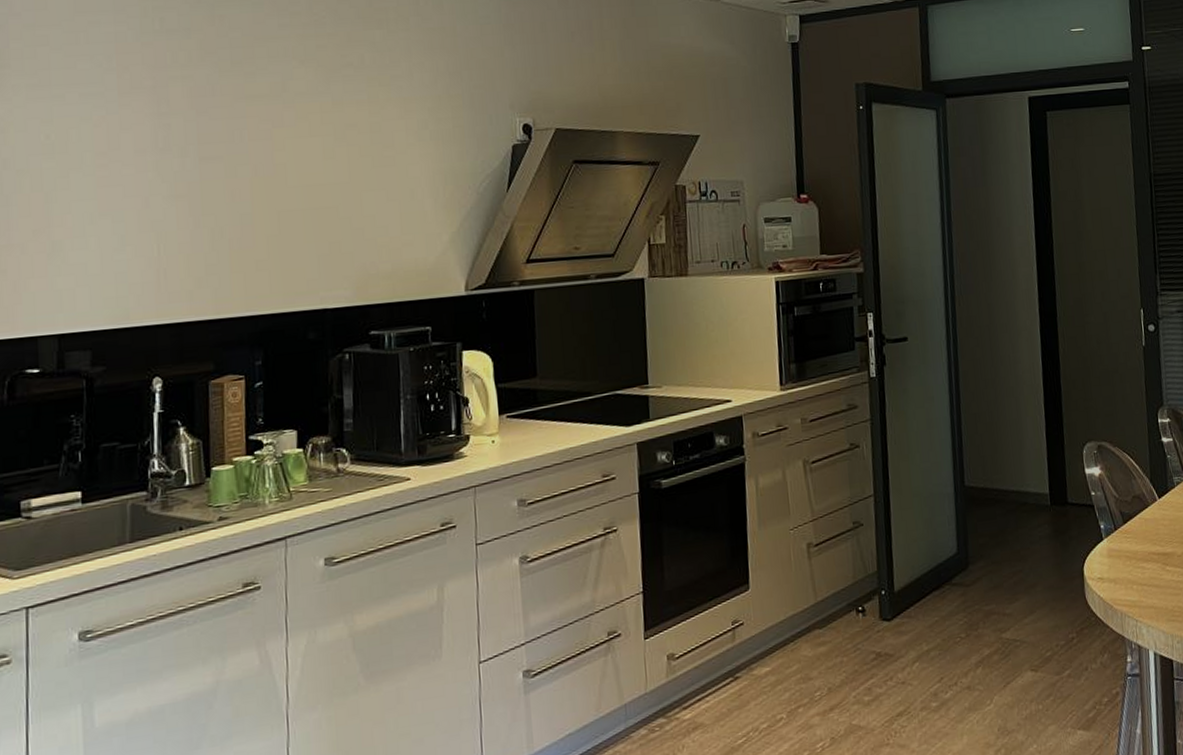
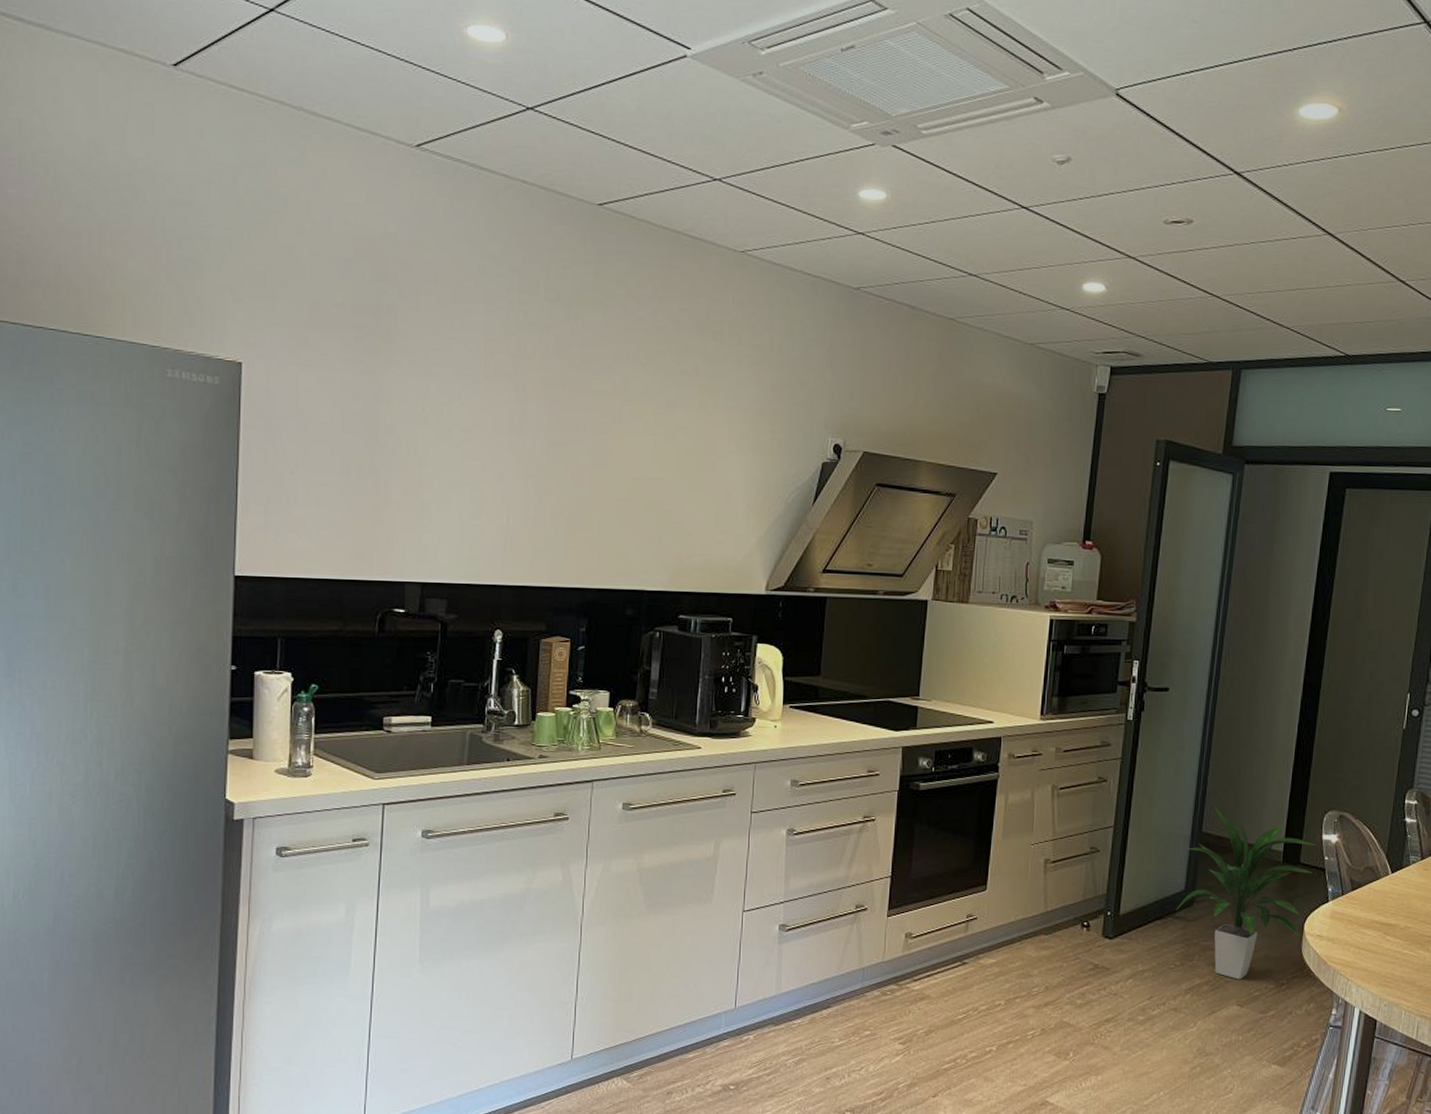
indoor plant: none [951,456,1082,642] -> present [1176,807,1315,980]

